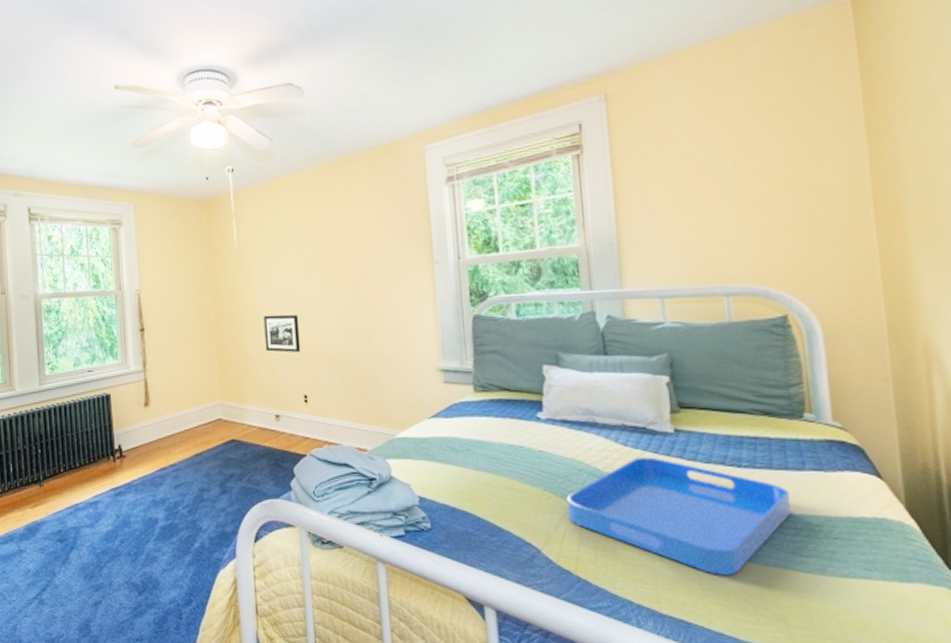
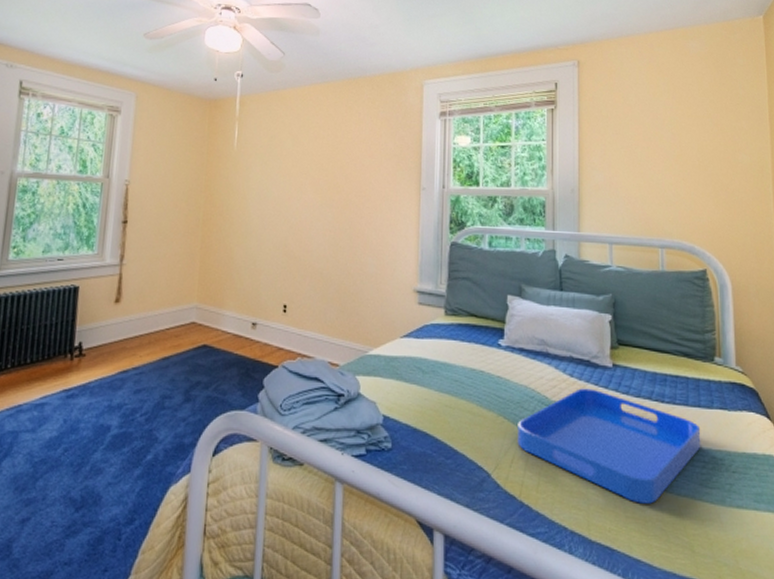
picture frame: present [263,314,301,353] -> none [251,221,288,261]

